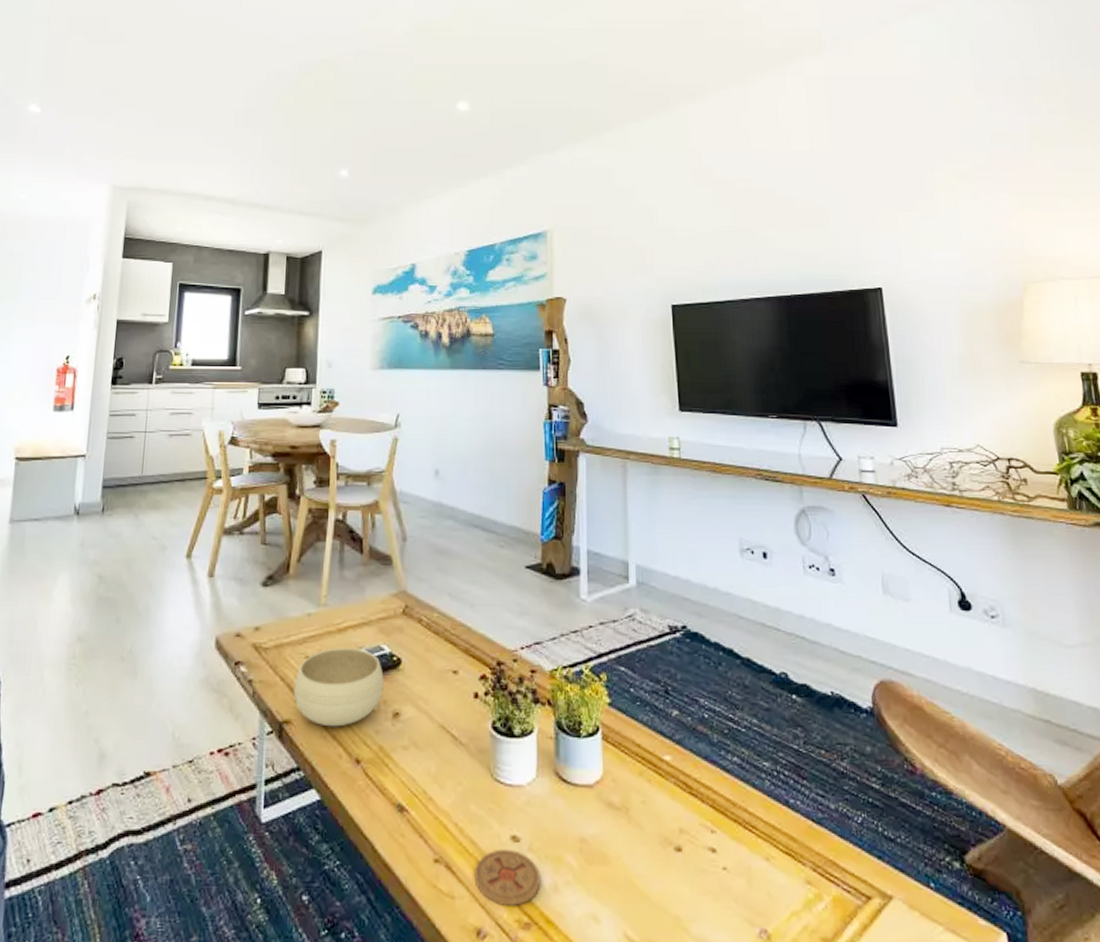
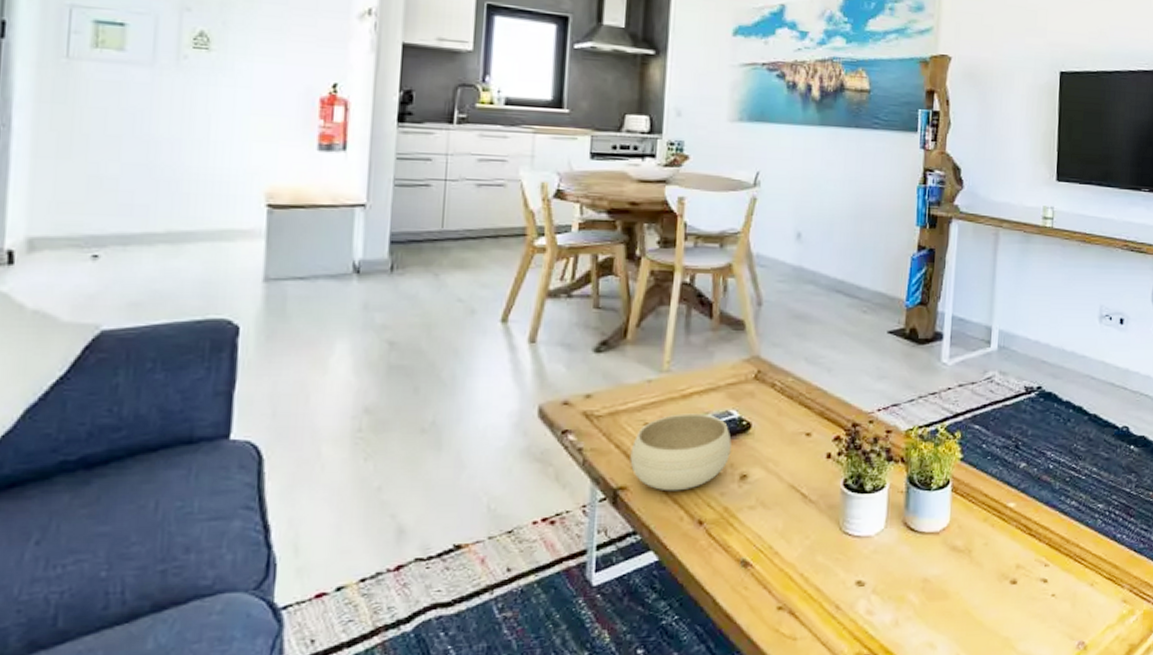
coaster: present [474,849,540,906] -> none [817,593,883,642]

